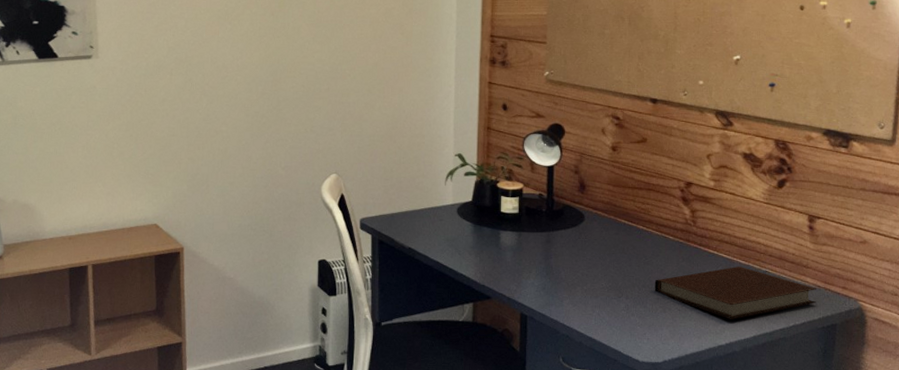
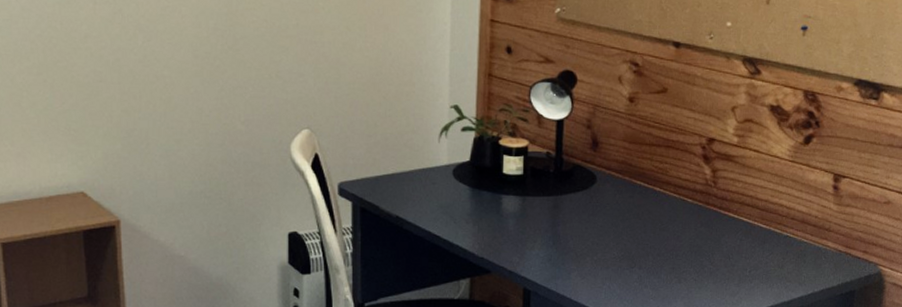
notebook: present [654,267,817,319] -> none [670,231,838,288]

